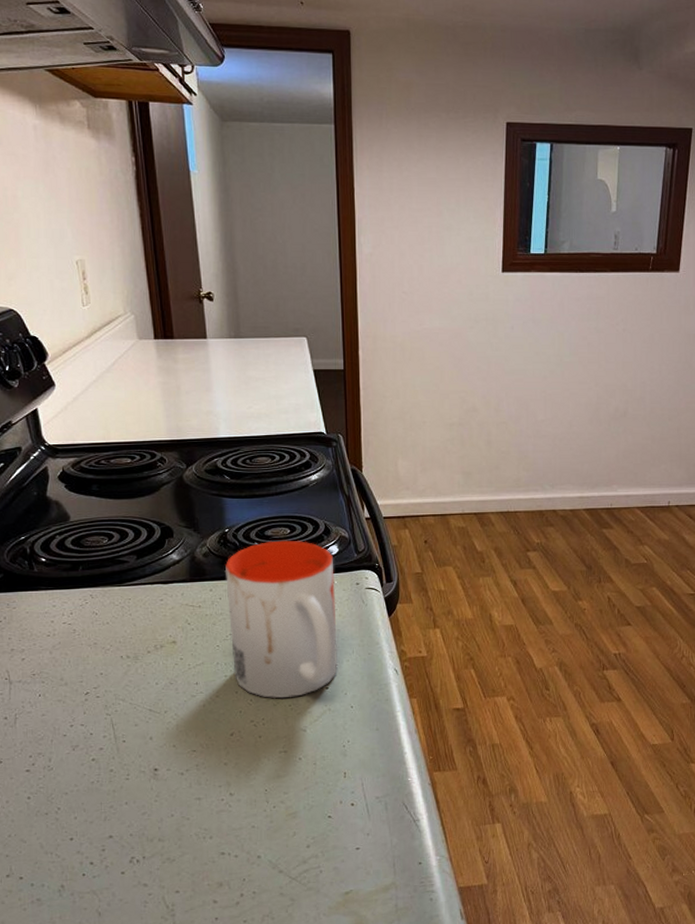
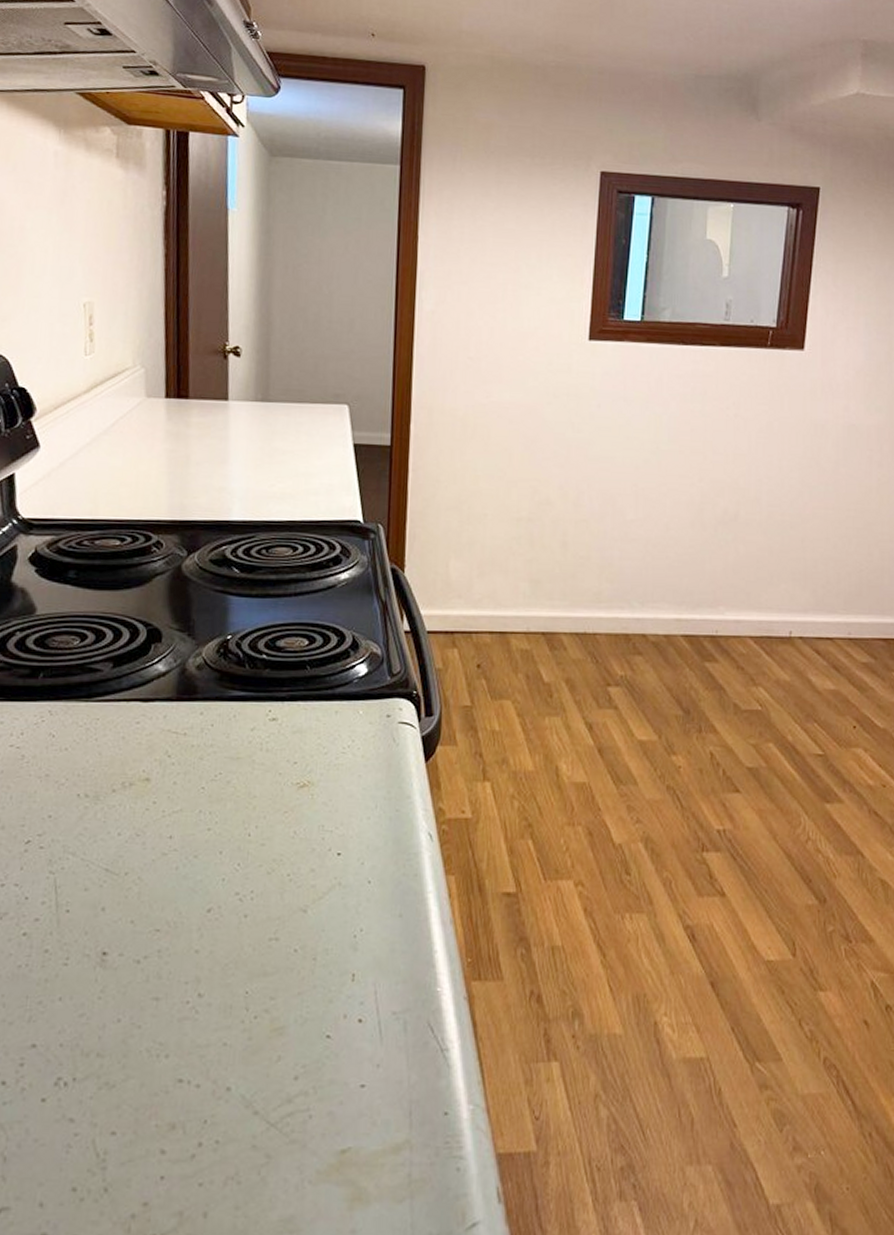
mug: present [224,540,339,699] -> none [220,653,360,865]

